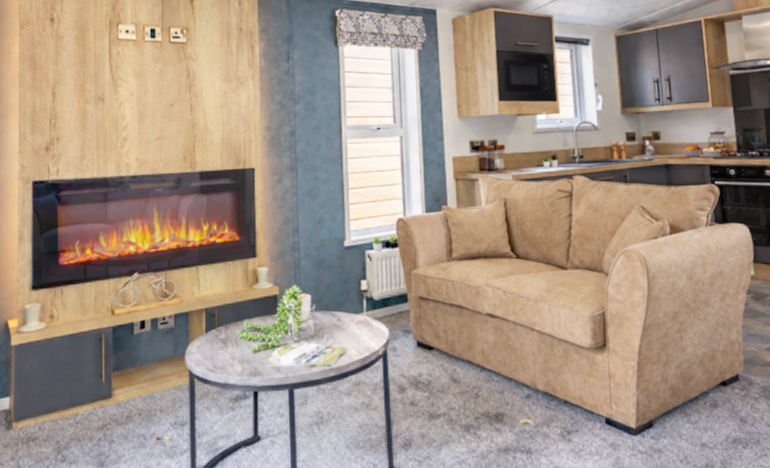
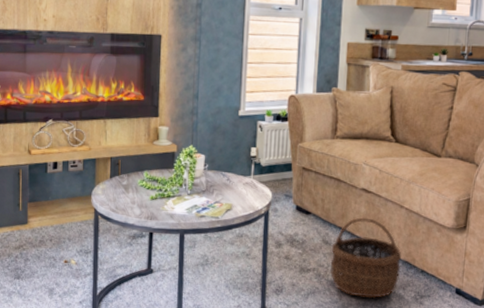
wicker basket: none [461,346,541,442] -> present [330,217,402,299]

